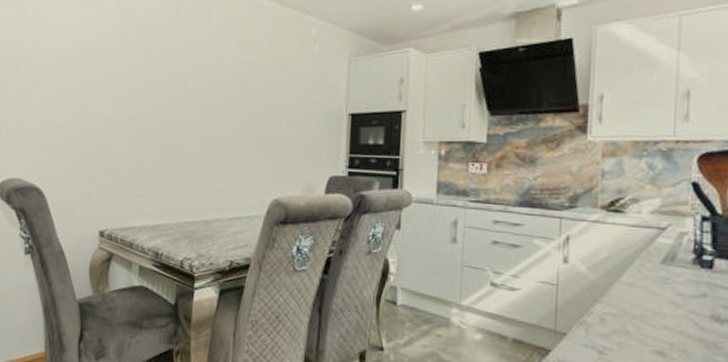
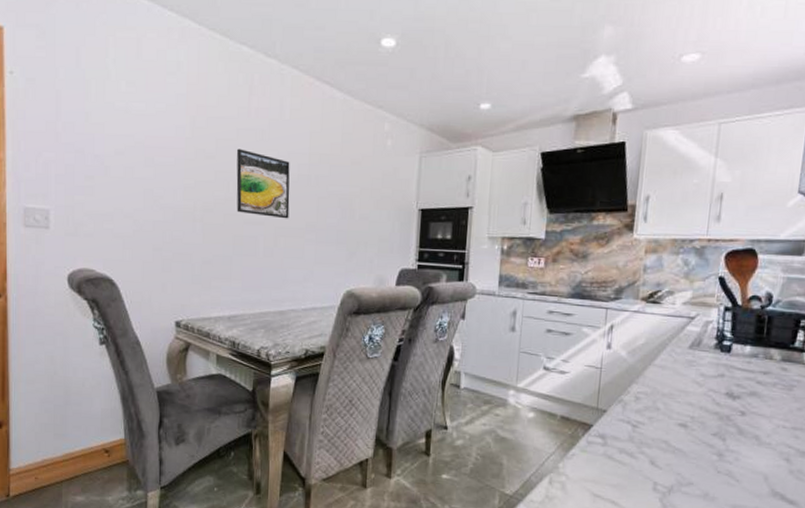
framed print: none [162,58,216,126] -> present [236,148,290,219]

